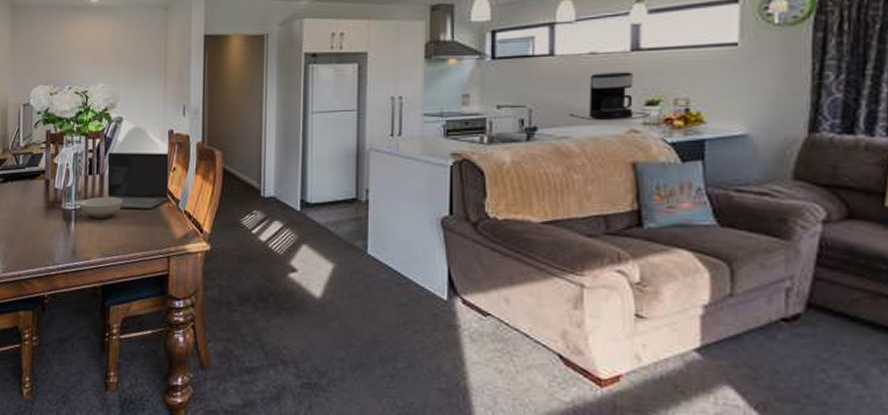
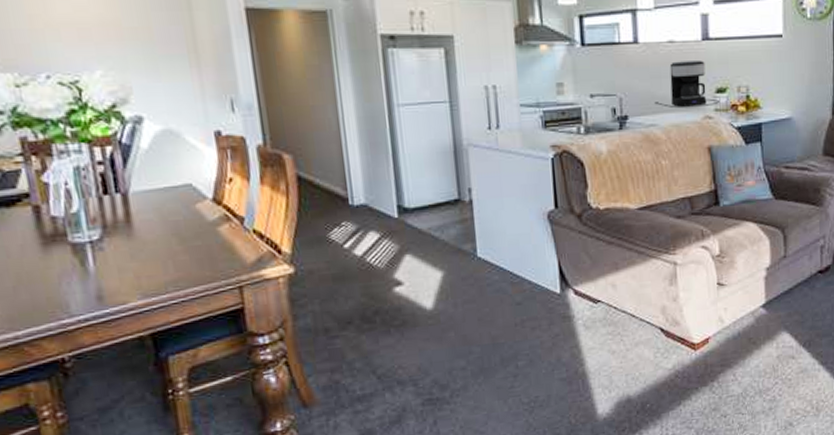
bowl: present [78,197,124,218] -> none [94,221,164,250]
laptop: present [106,152,169,210] -> none [128,160,228,235]

